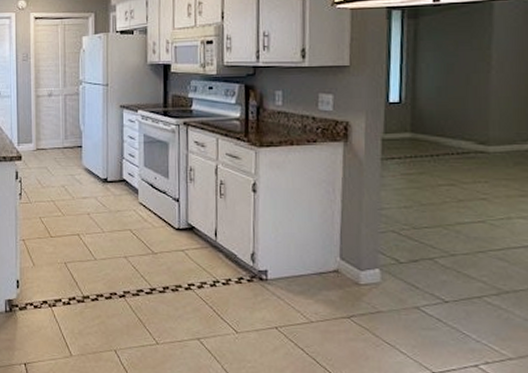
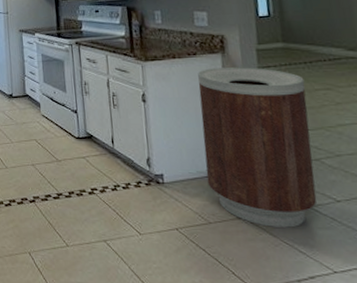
trash can: none [313,158,429,328] -> present [198,67,317,228]

